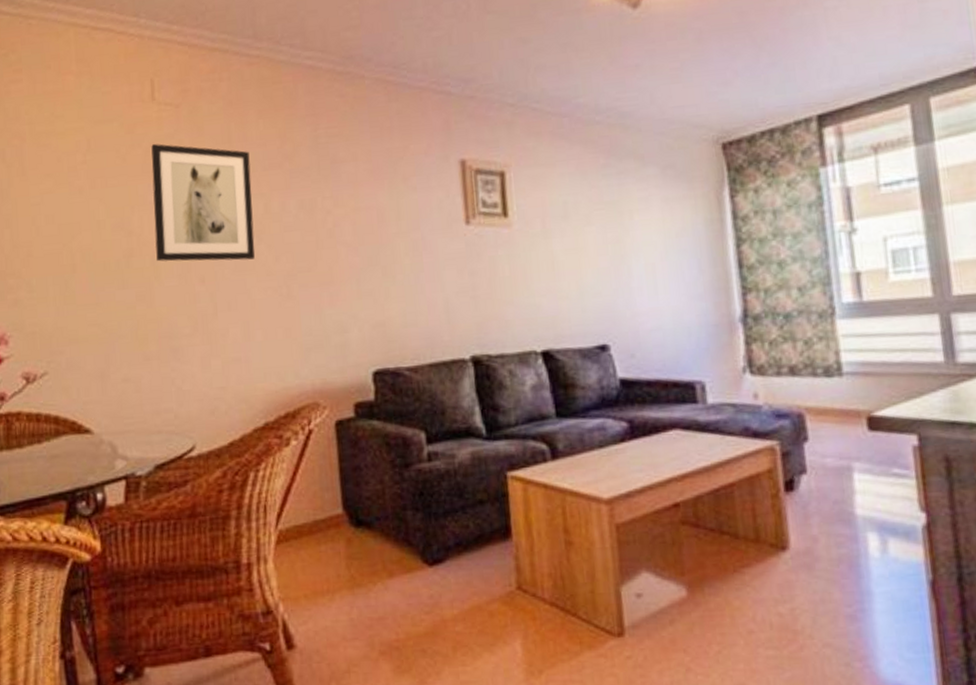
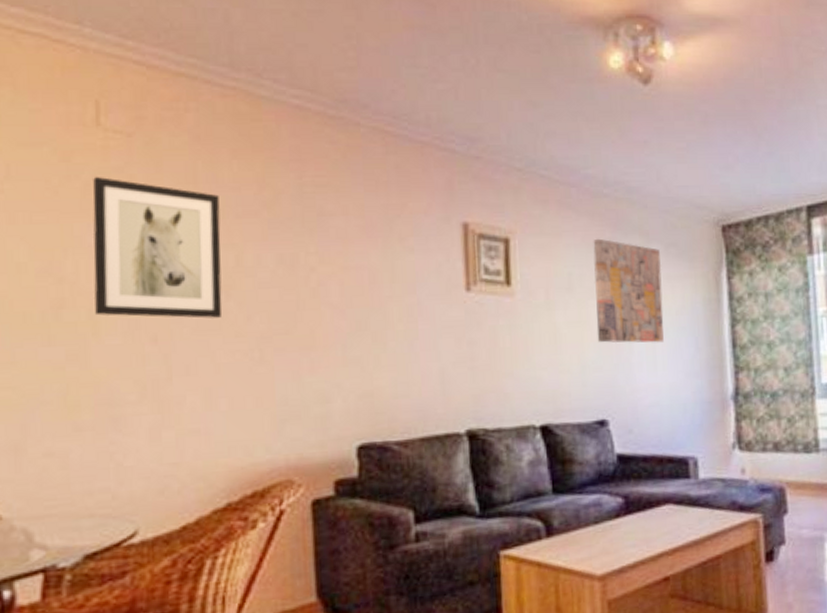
wall art: none [587,165,664,269] -> present [593,238,664,343]

